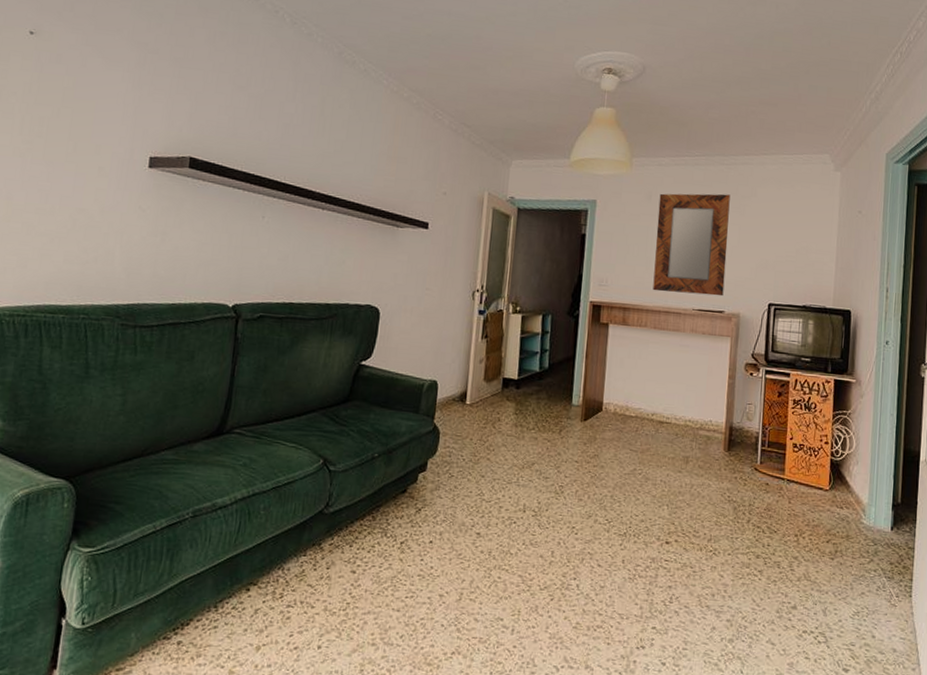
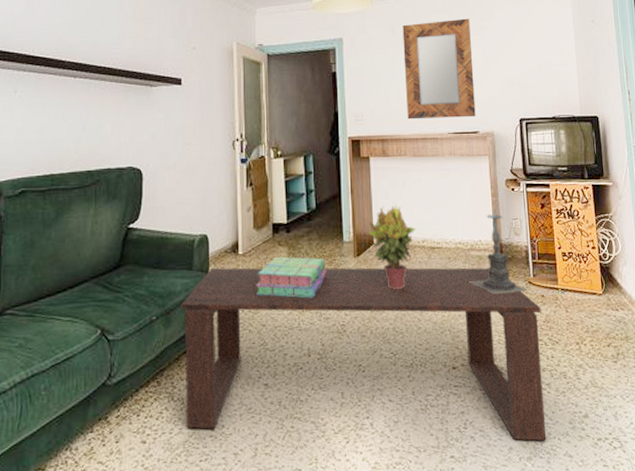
coffee table: none [397,414,764,626] -> present [181,267,547,442]
stack of books: none [479,411,553,456] -> present [256,256,328,299]
potted plant: none [597,374,647,458] -> present [367,204,416,289]
candle holder: none [694,391,754,478] -> present [469,209,529,295]

